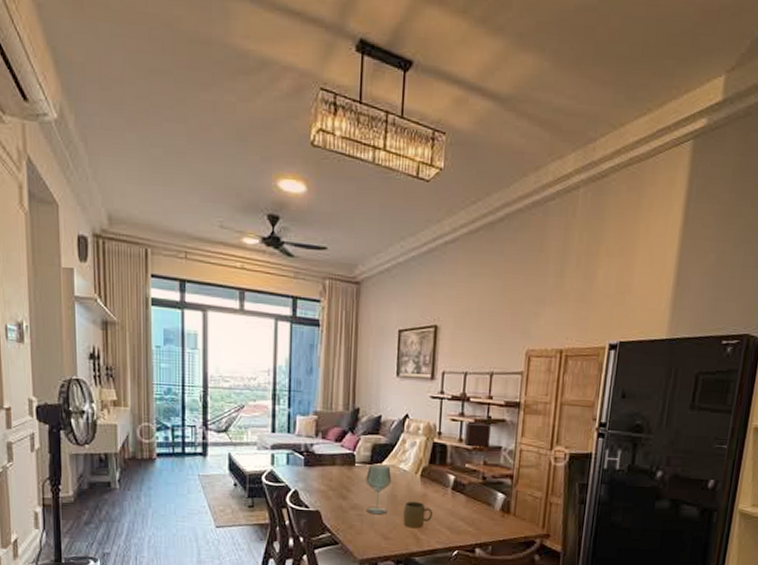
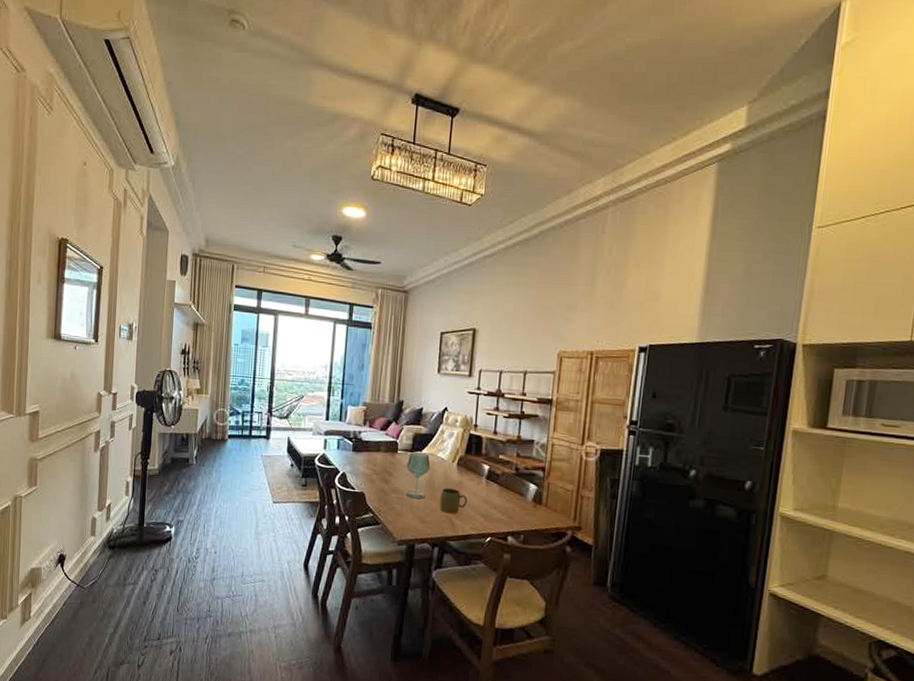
decorative box: present [464,422,491,448] -> none [499,416,524,441]

